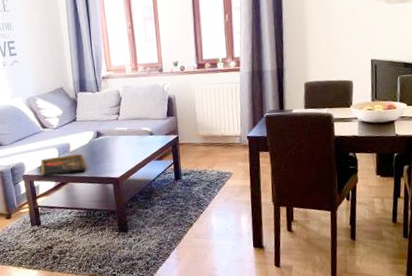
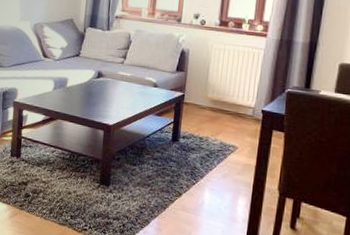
decorative tray: present [40,153,87,178] -> none [31,88,81,111]

